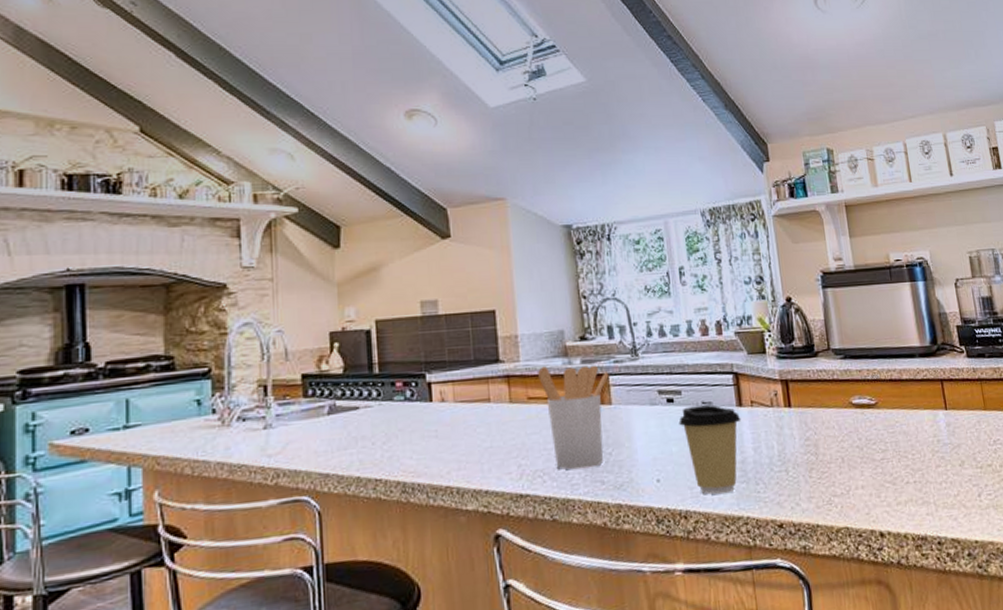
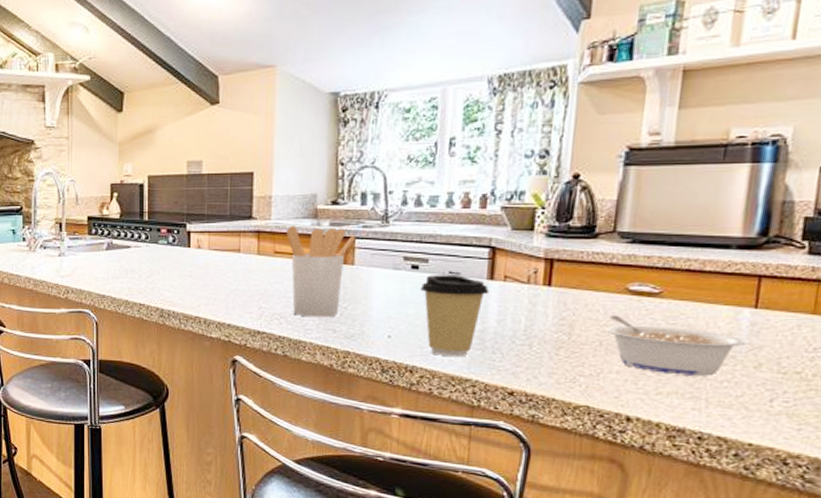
legume: none [843,430,947,483] -> present [605,316,745,376]

